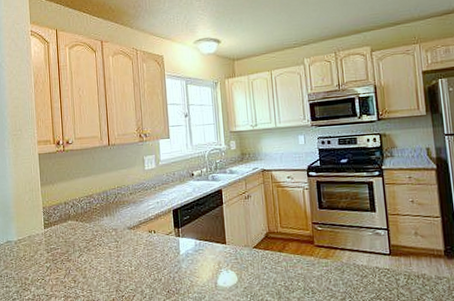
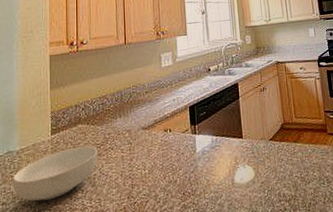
cereal bowl: none [13,241,88,287] -> present [12,146,98,201]

